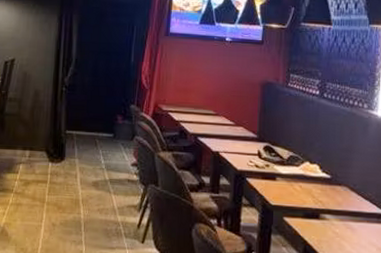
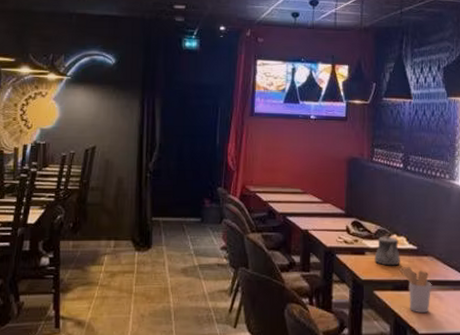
teapot: none [286,163,312,194] -> present [374,236,400,266]
utensil holder: none [311,195,345,244] -> present [399,267,432,314]

